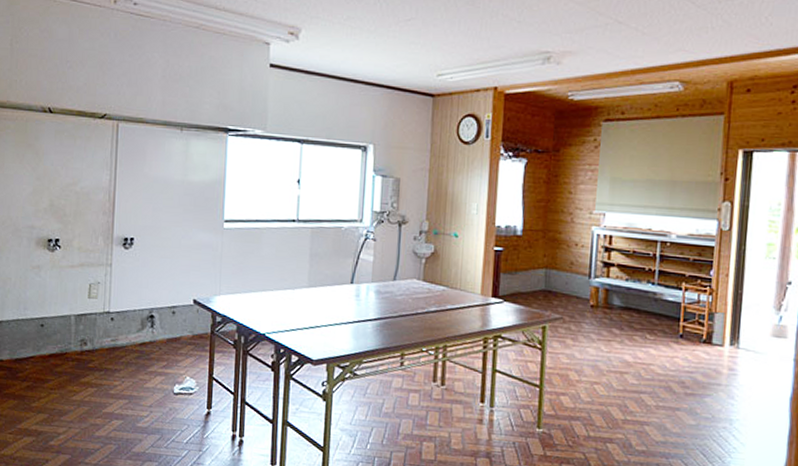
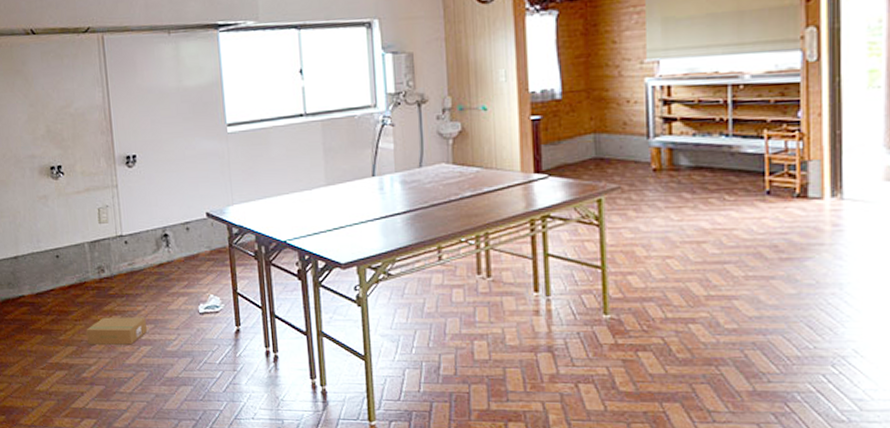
box: none [59,388,121,418] -> present [86,317,147,345]

